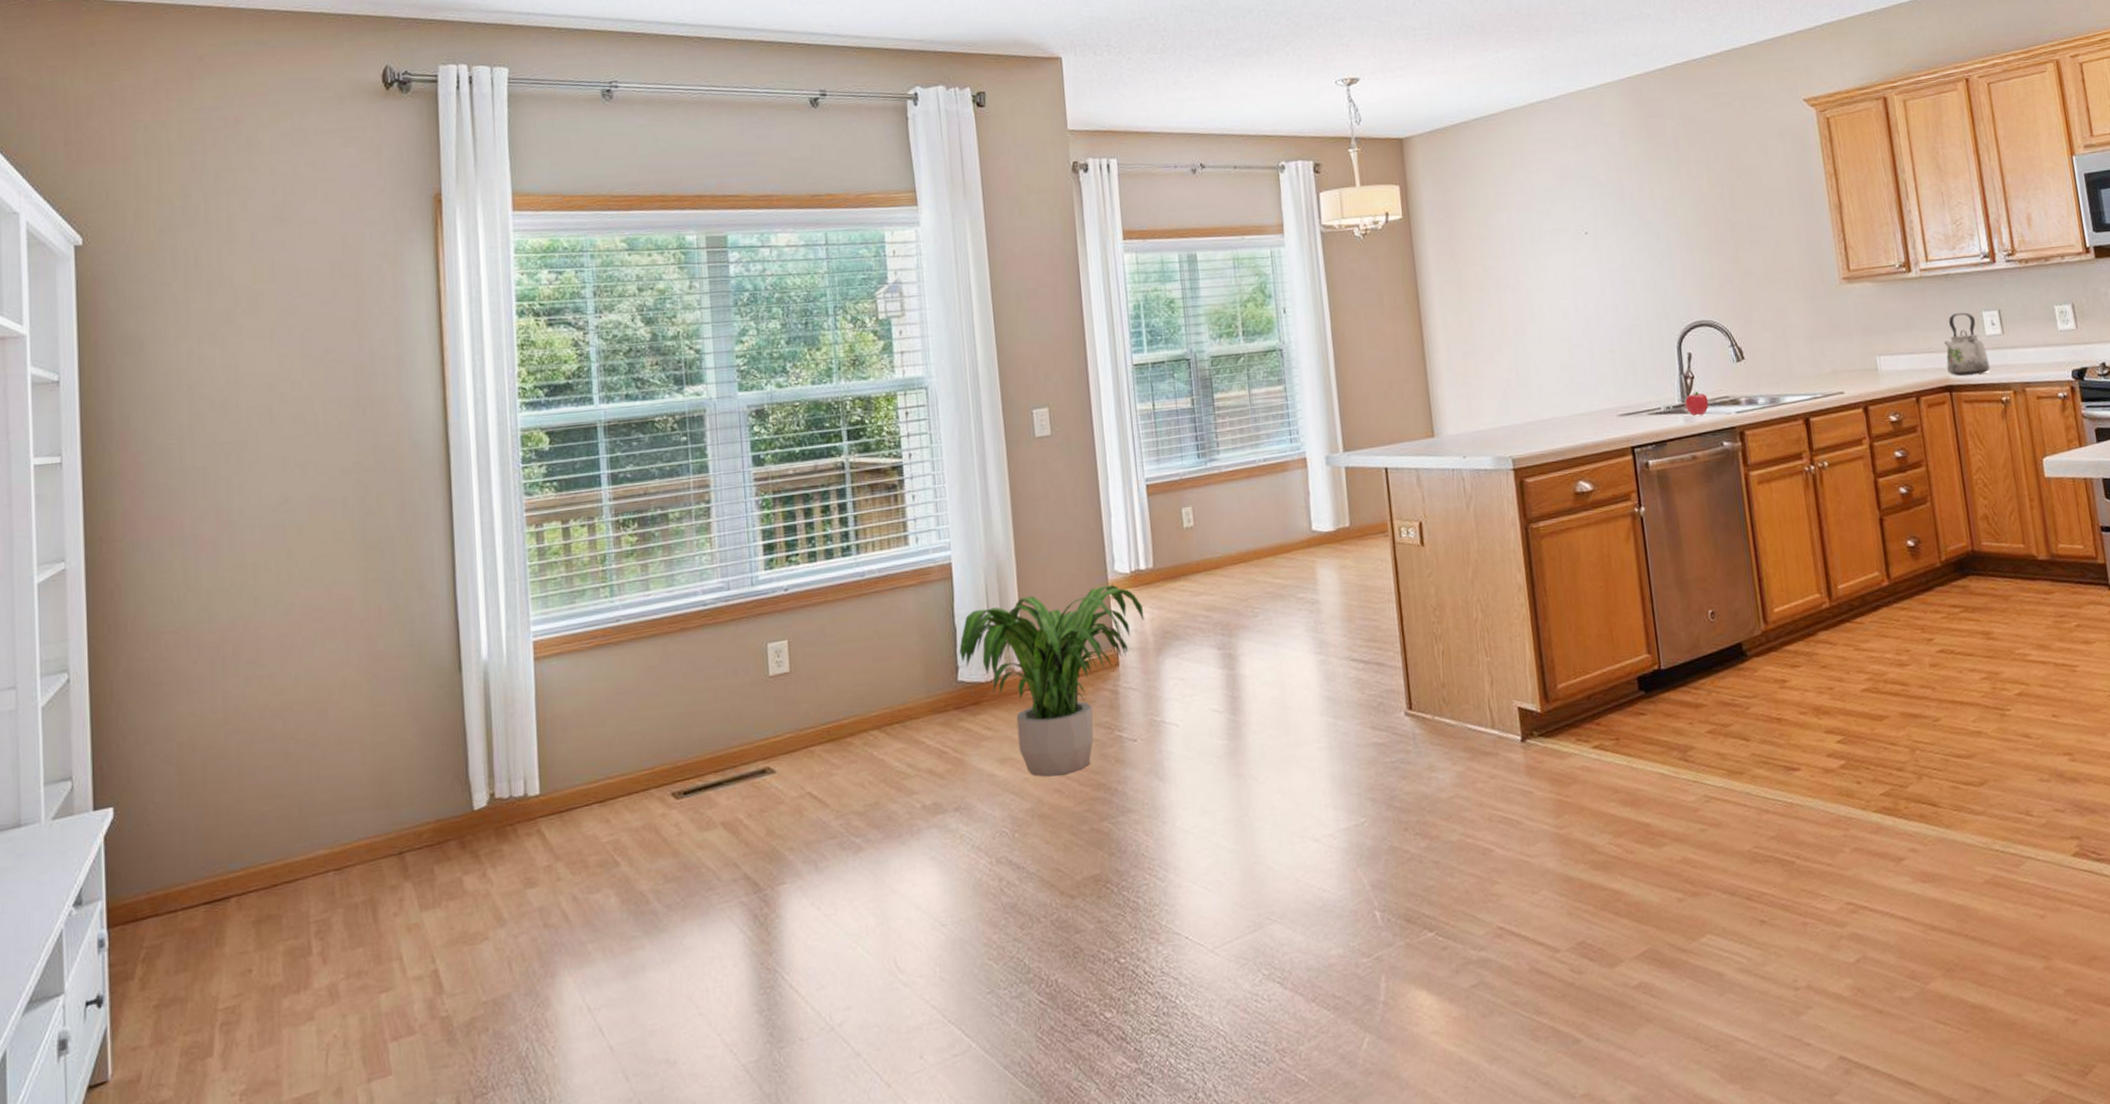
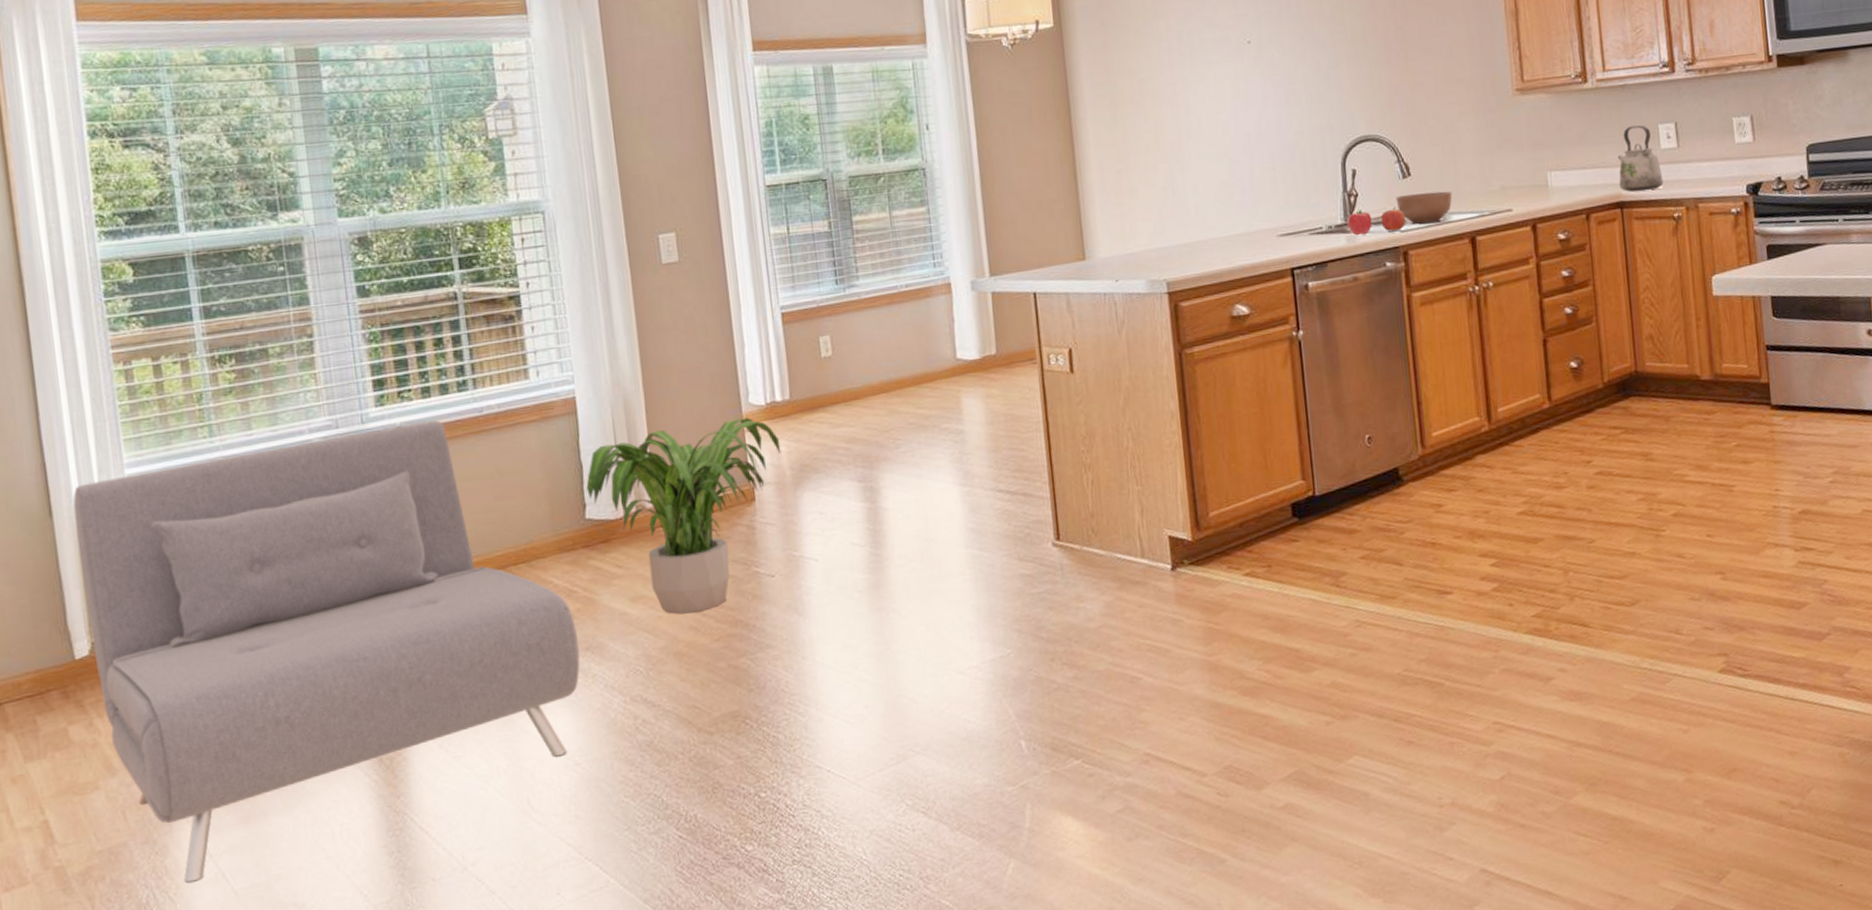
sofa: none [481,583,949,1036] -> present [73,420,580,883]
fruit: none [1716,389,1741,413] -> present [1380,207,1406,232]
bowl: none [1730,374,1786,405] -> present [1395,191,1453,224]

